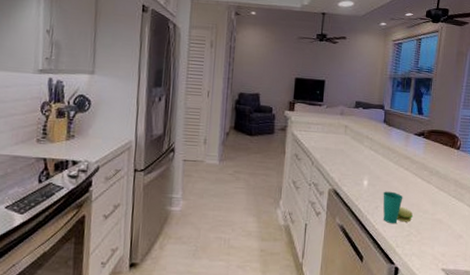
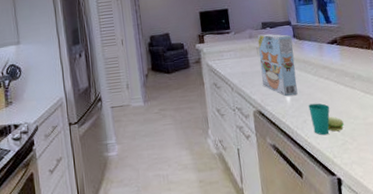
cereal box: none [343,113,382,180] -> present [257,33,298,96]

